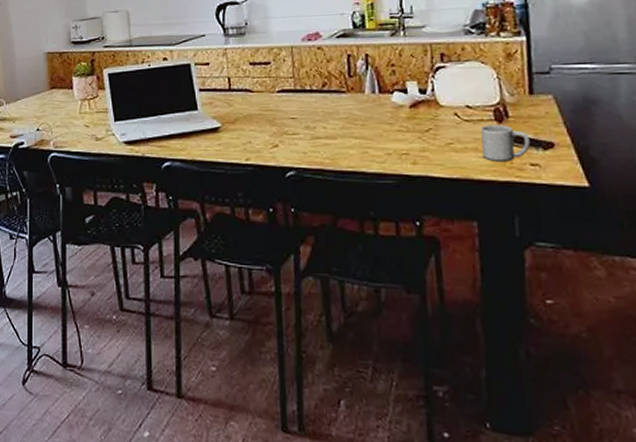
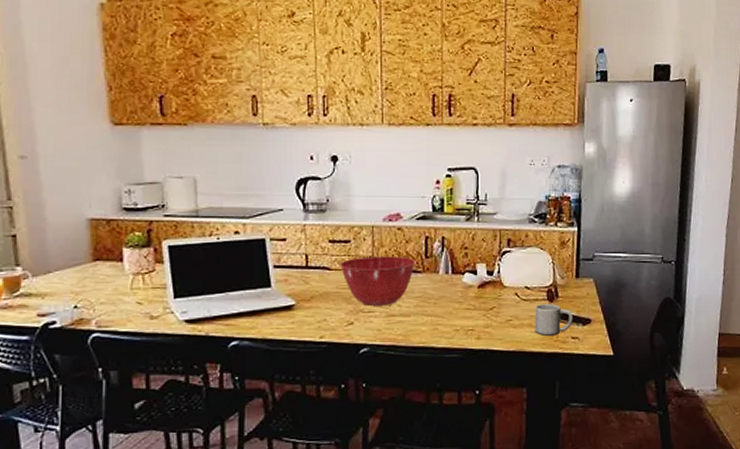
mixing bowl: none [262,76,339,128] -> present [340,256,416,306]

